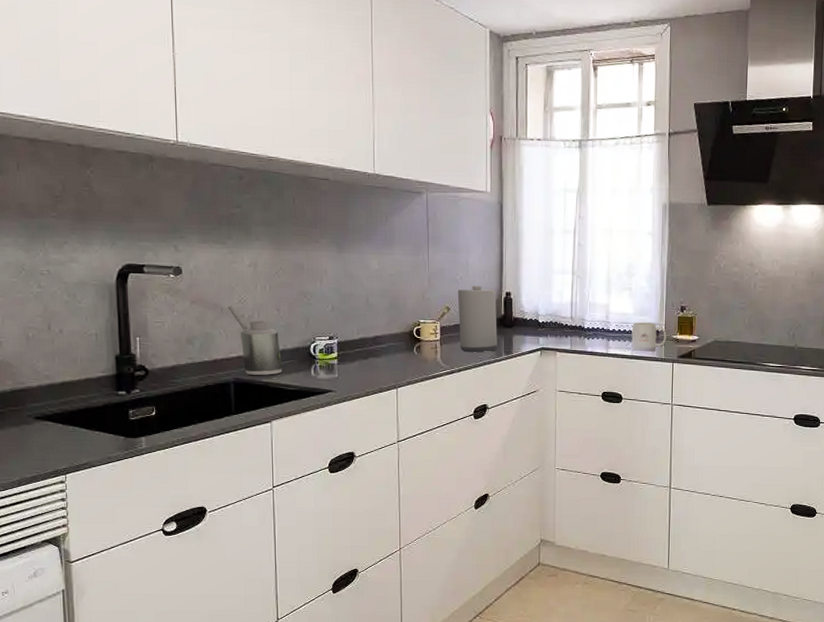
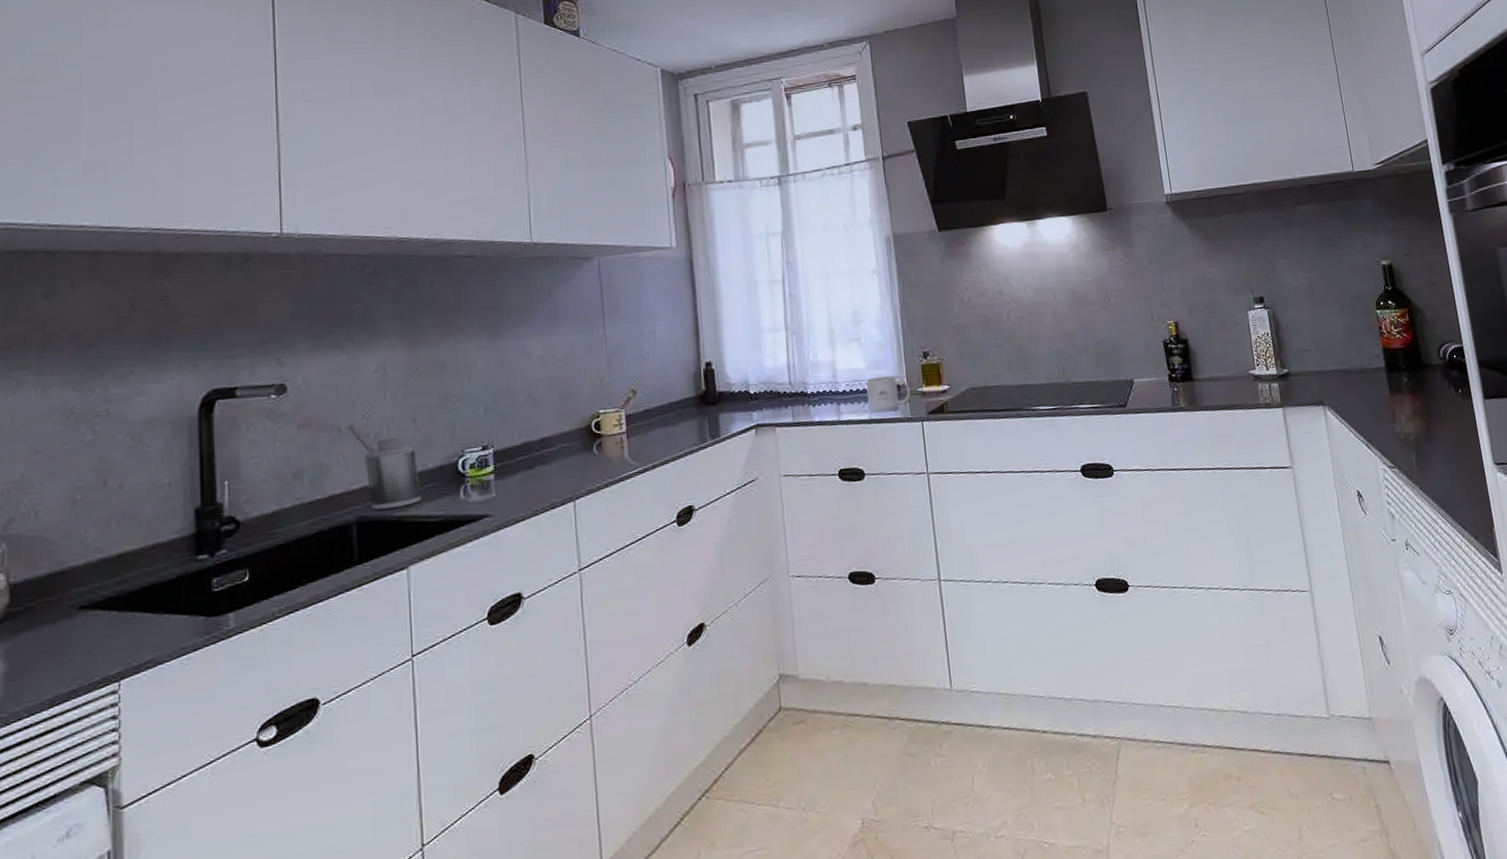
paper towel holder: present [457,285,497,353] -> none [644,359,701,444]

